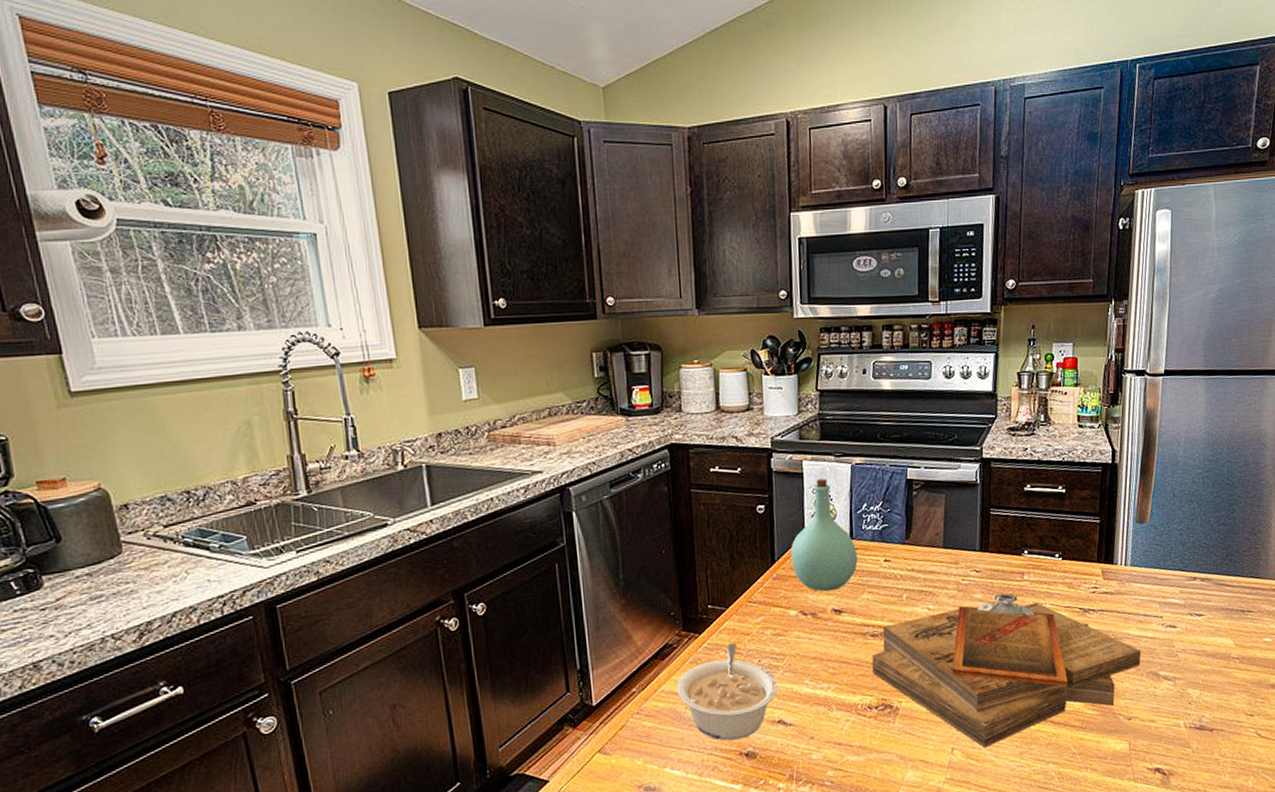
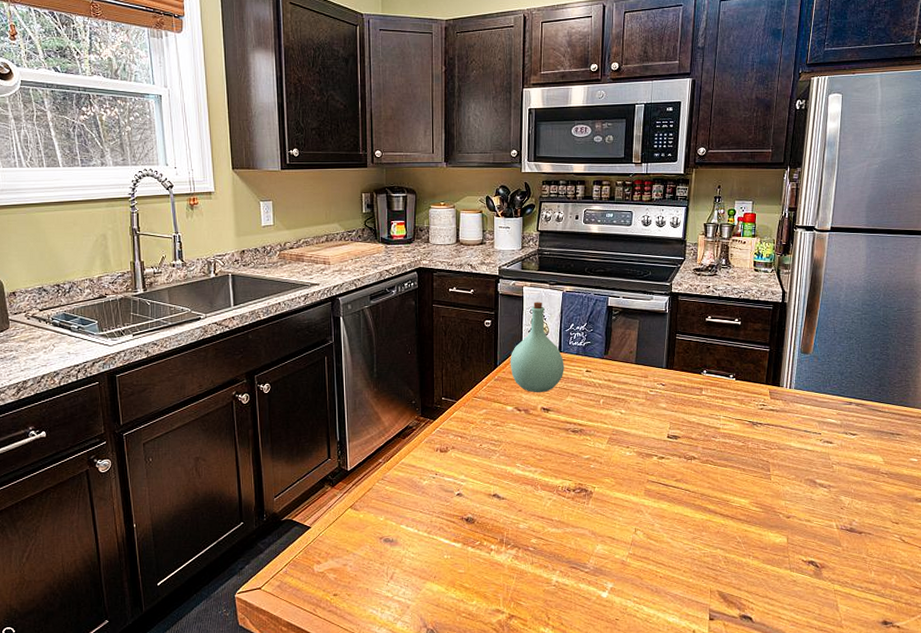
legume: present [677,642,777,741] -> none [414,429,494,507]
clipboard: present [872,593,1141,748] -> none [572,404,800,531]

